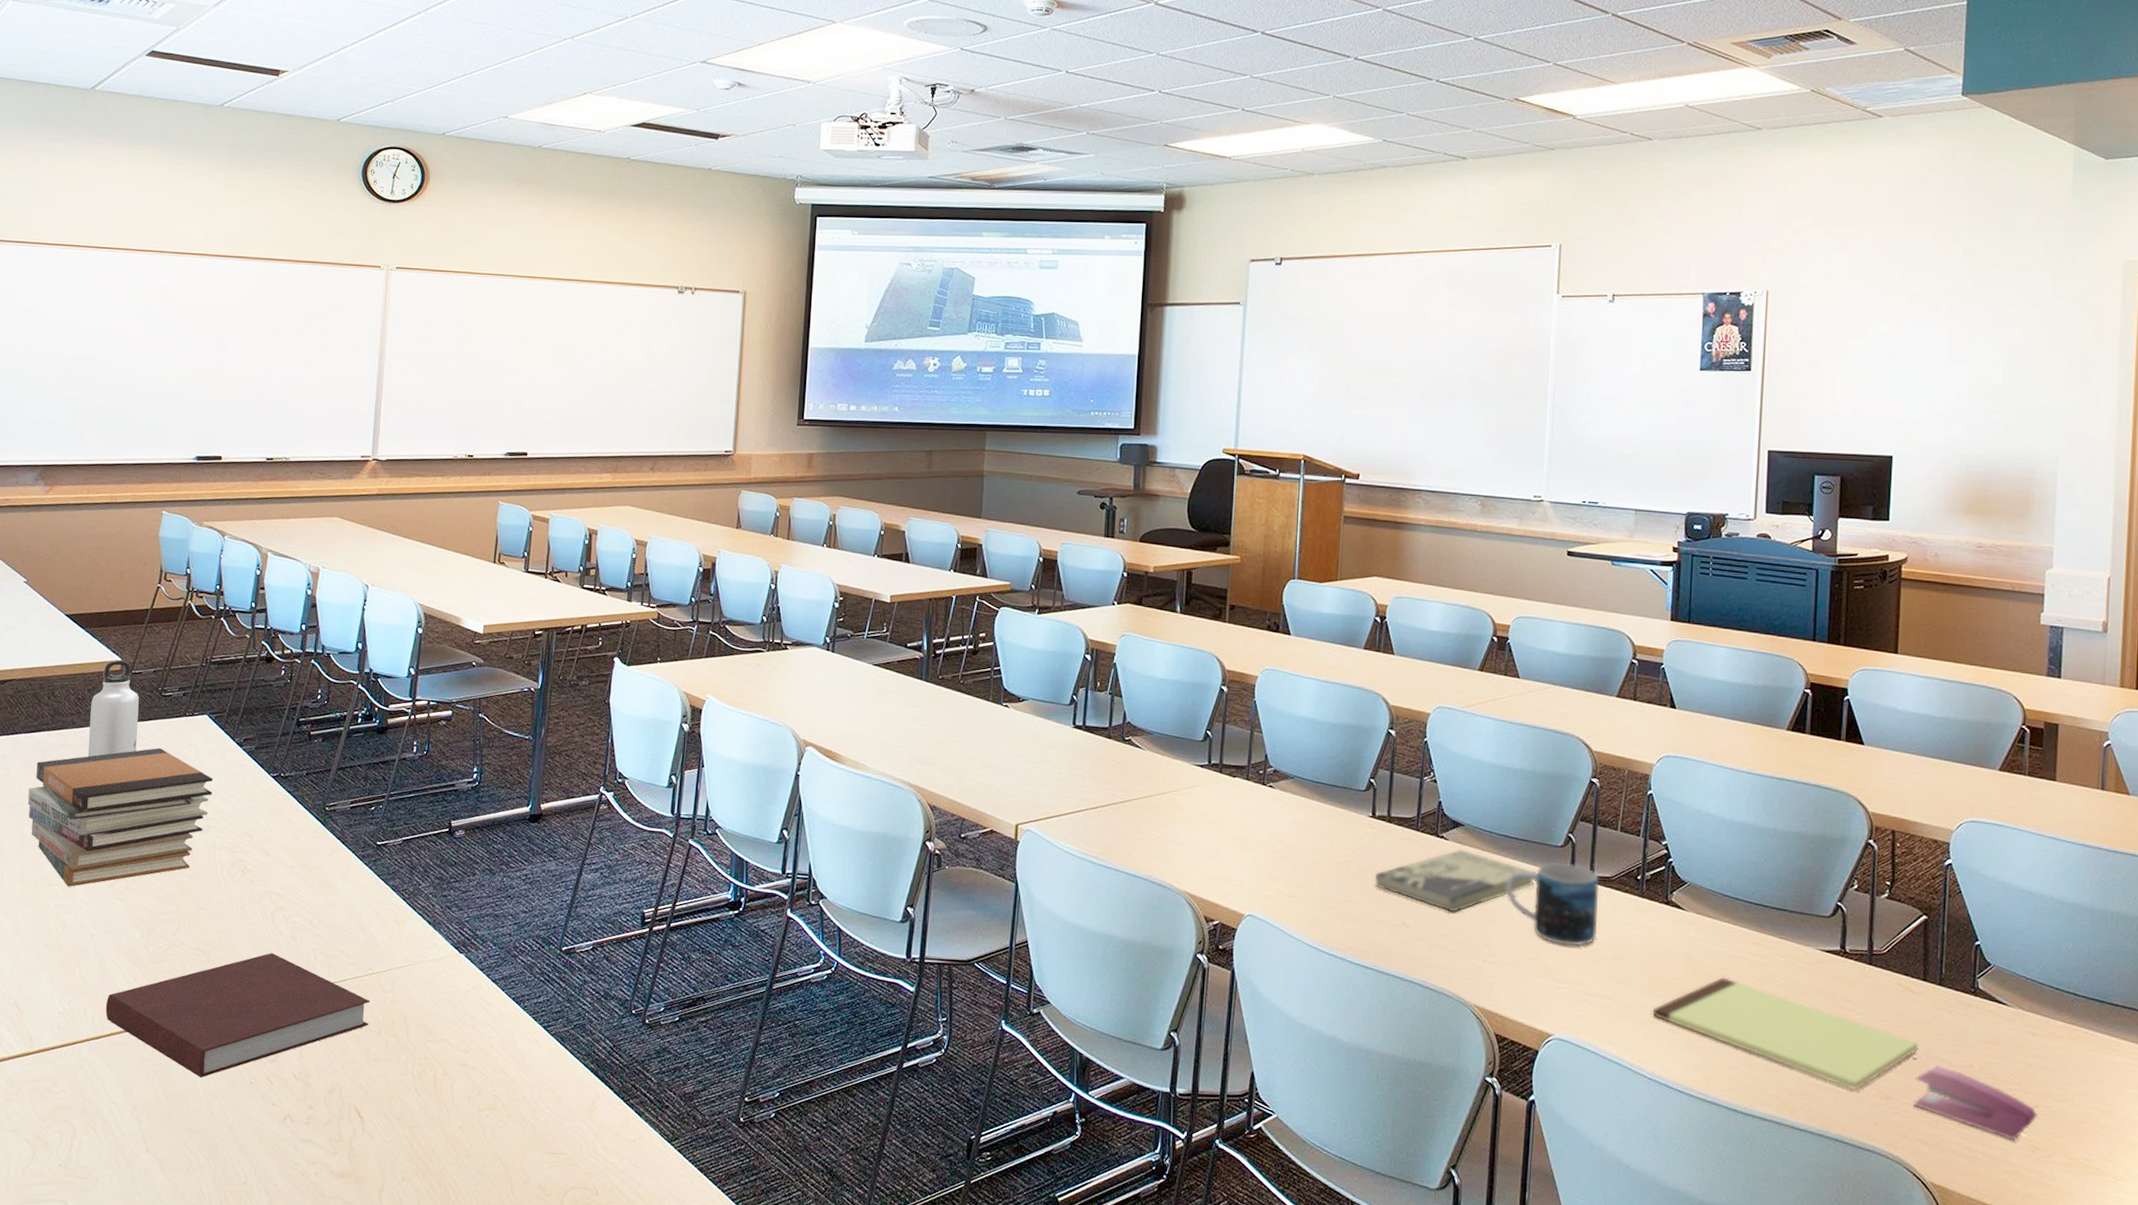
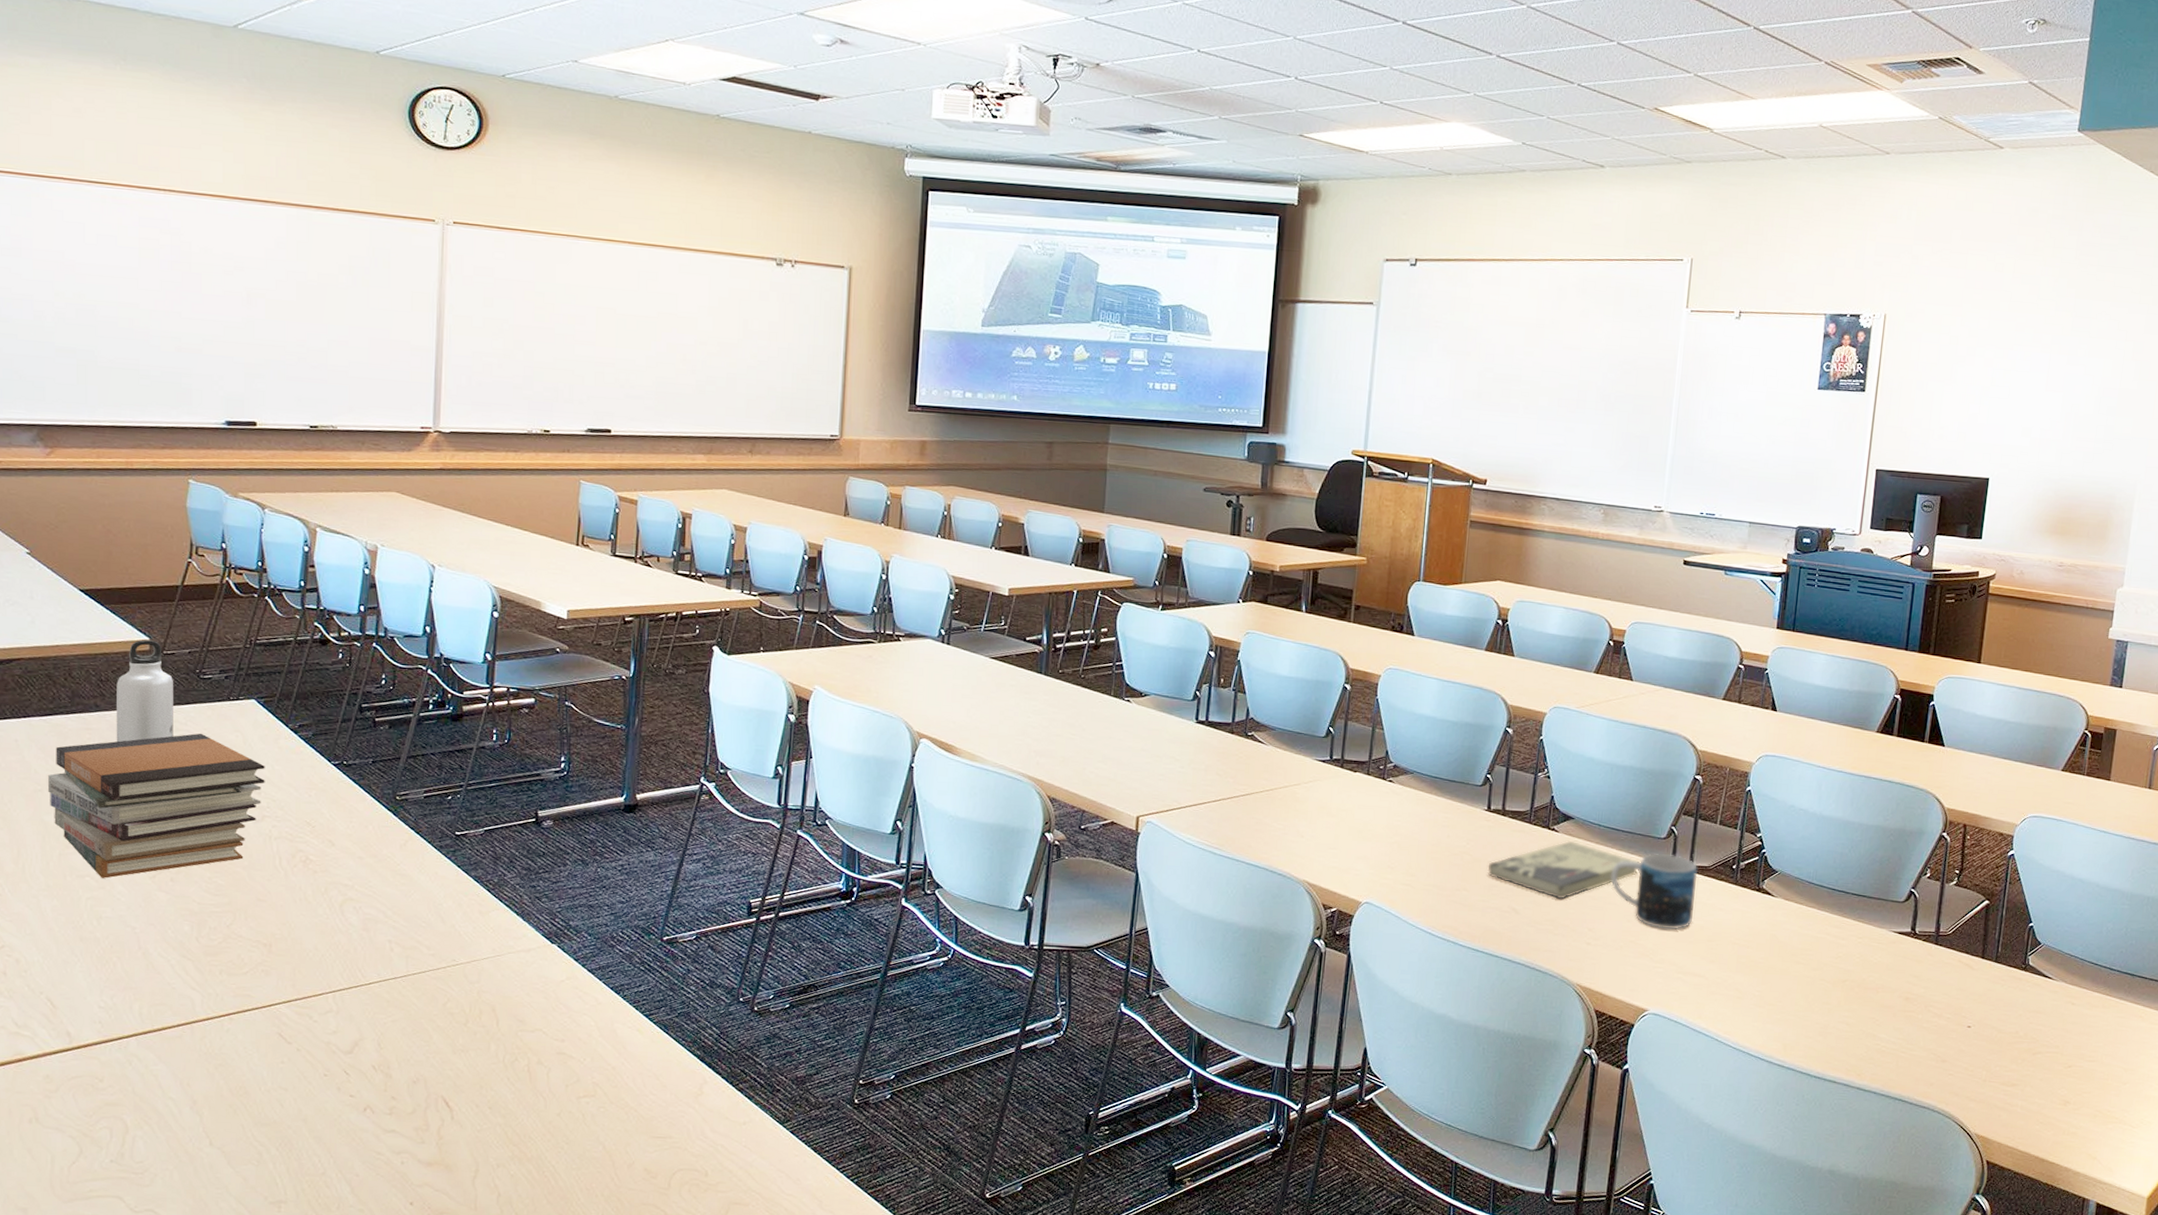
notebook: present [105,952,370,1078] -> none [154,944,455,1071]
notepad: present [1652,976,1919,1091] -> none [1739,956,1973,1055]
stapler: present [1913,1065,2037,1141] -> none [1965,1032,2070,1096]

